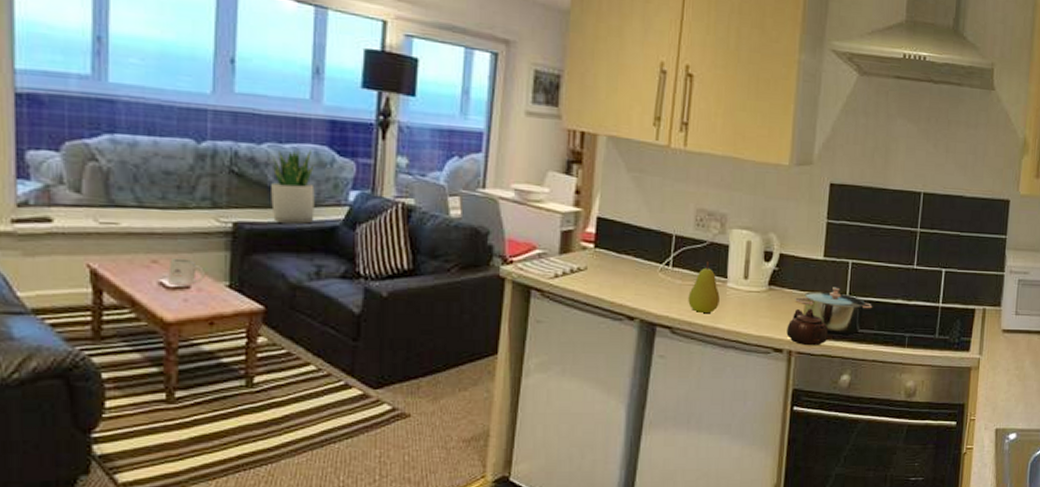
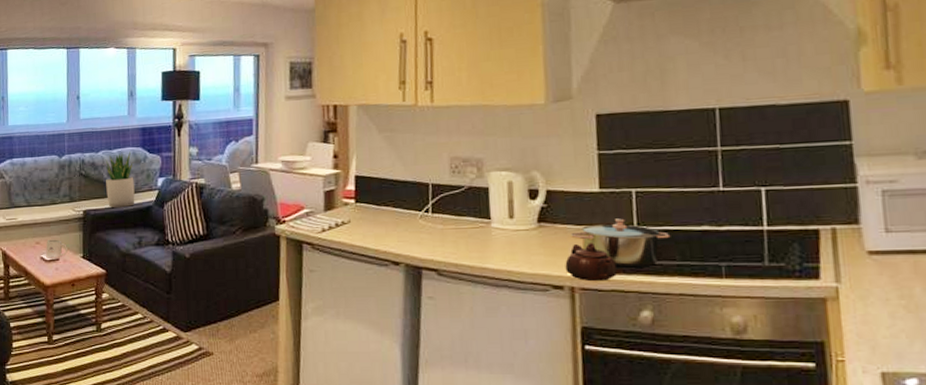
fruit: present [688,262,720,314] -> none [451,205,485,255]

